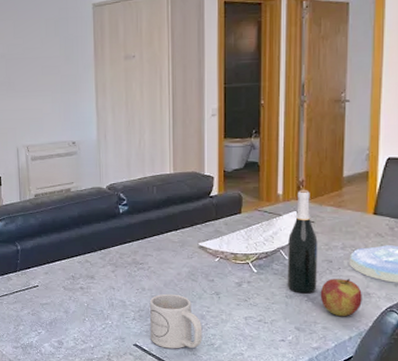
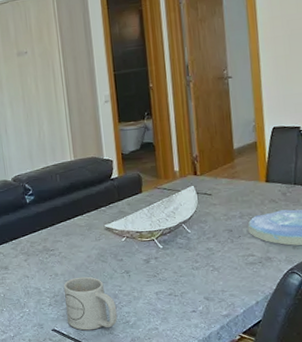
wine bottle: present [287,189,318,294] -> none [189,164,221,264]
apple: present [320,278,362,317] -> none [224,245,264,283]

